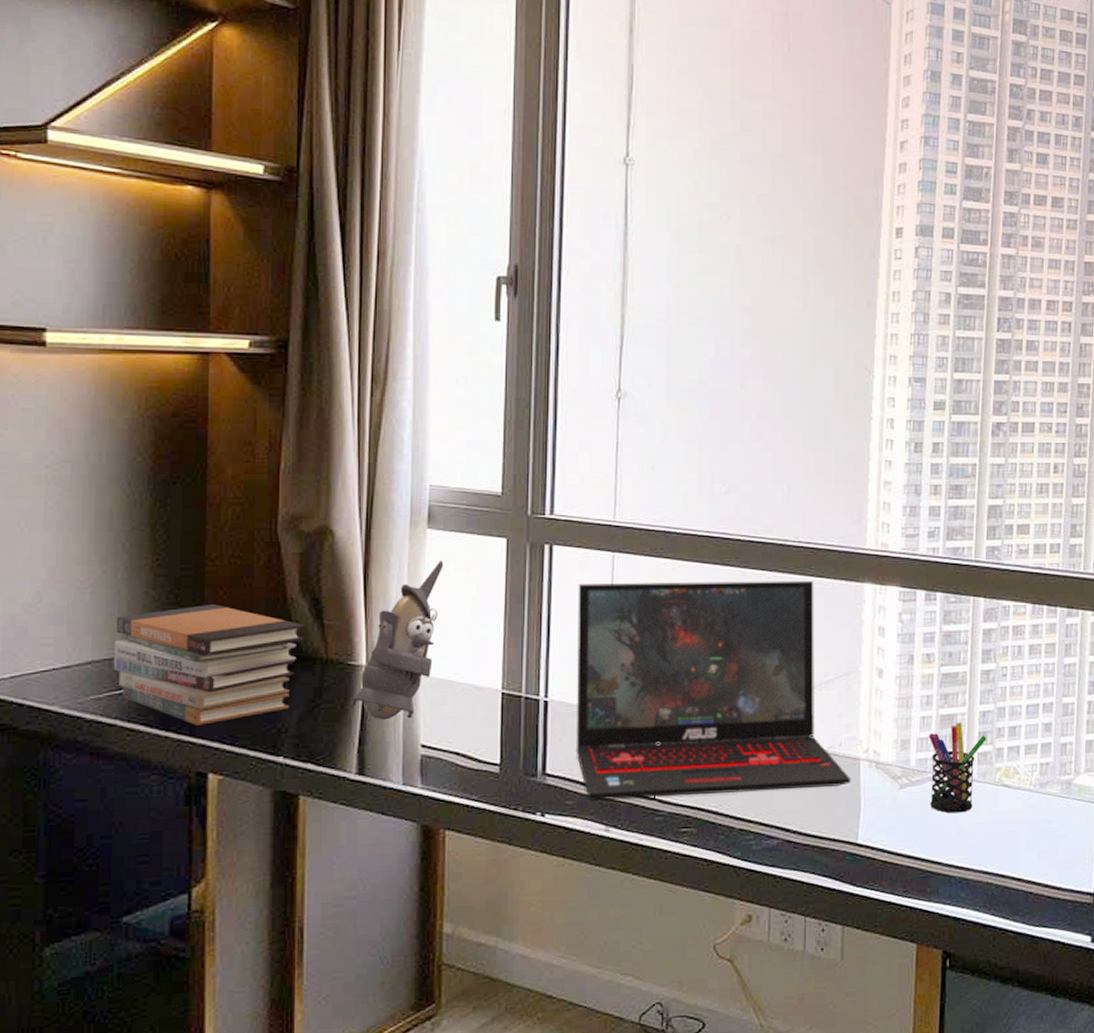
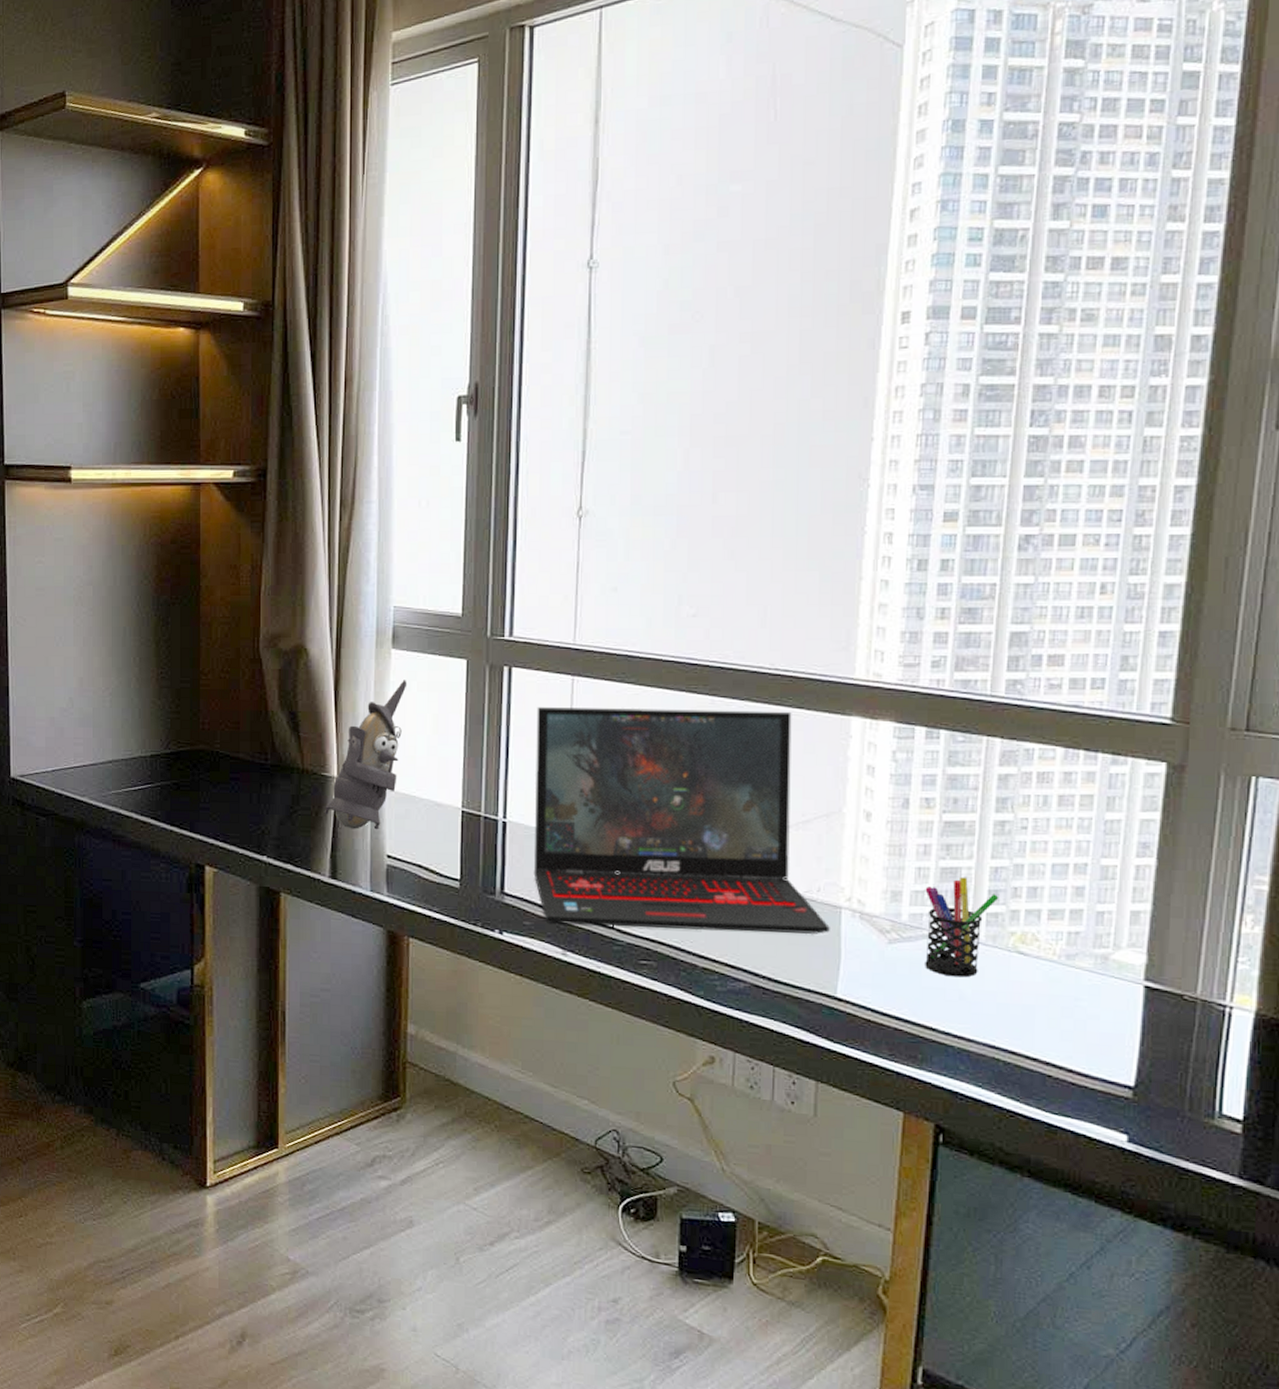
book stack: present [113,604,304,725] -> none [129,715,283,822]

